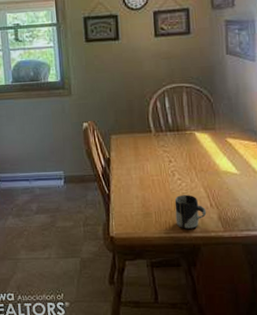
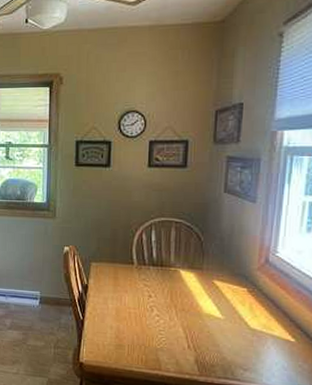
cup: present [174,195,207,229] -> none [149,332,183,368]

